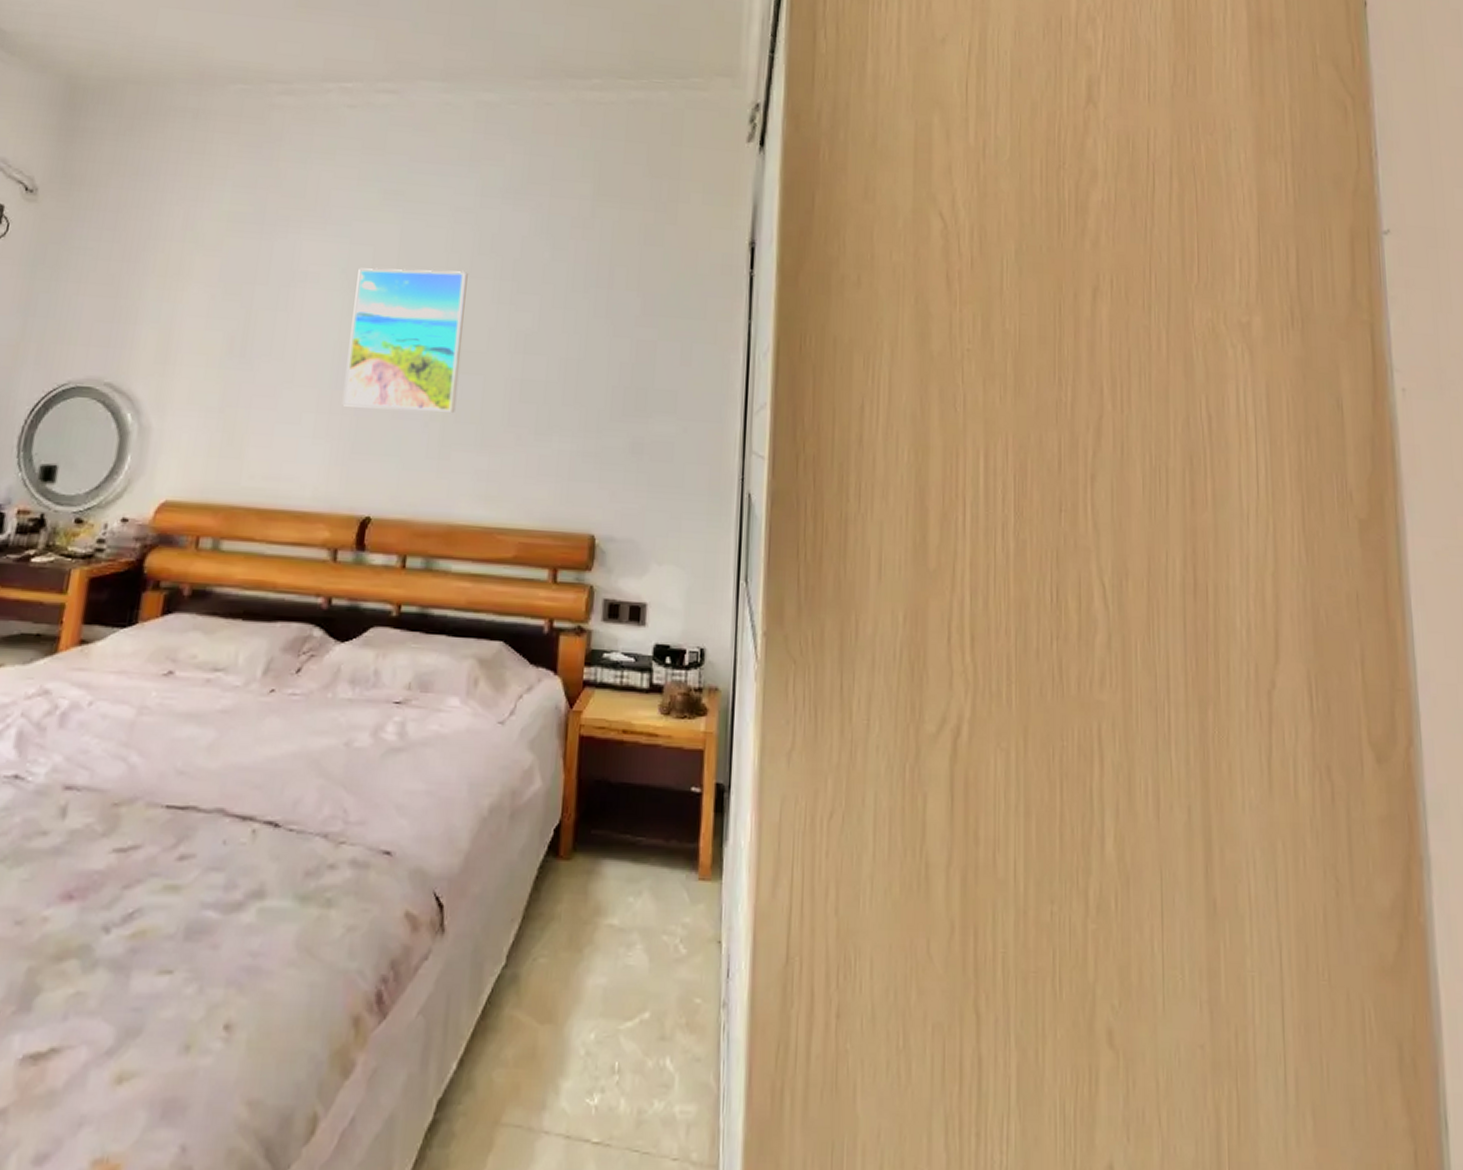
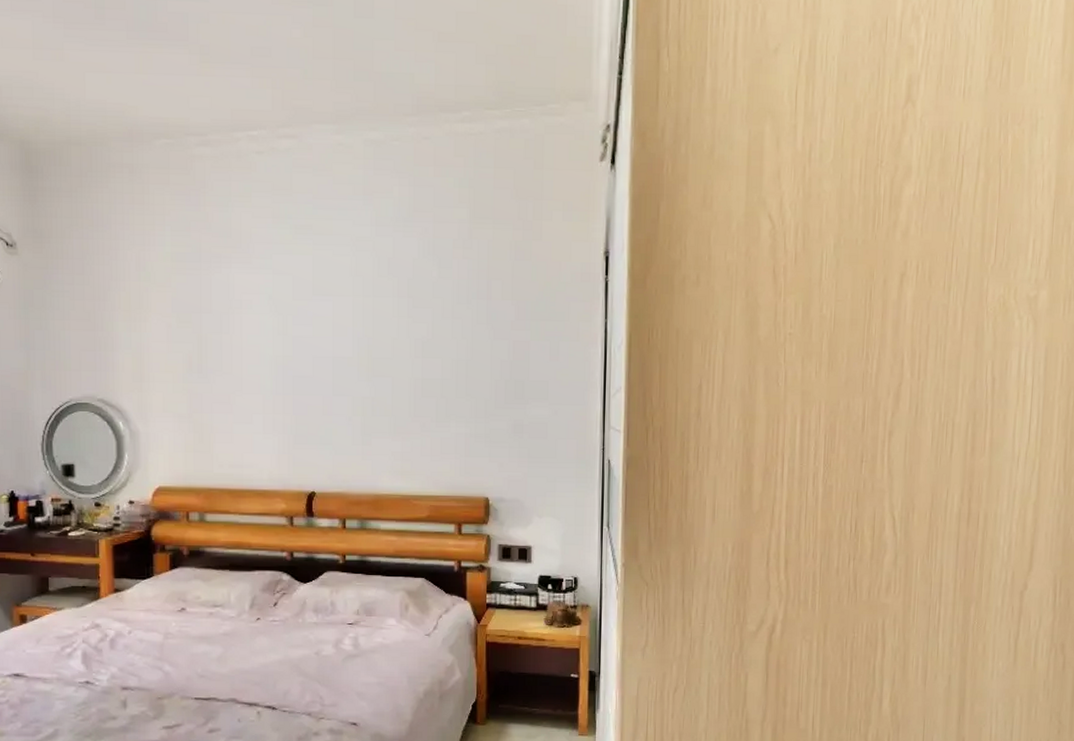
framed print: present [343,268,468,412] -> none [282,291,372,408]

